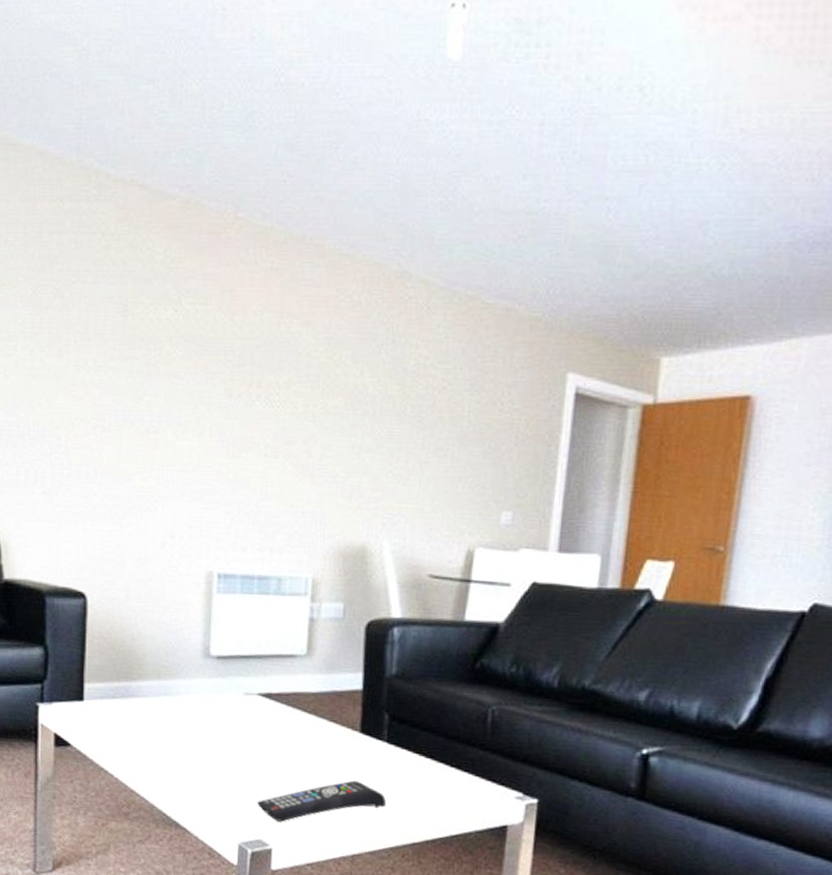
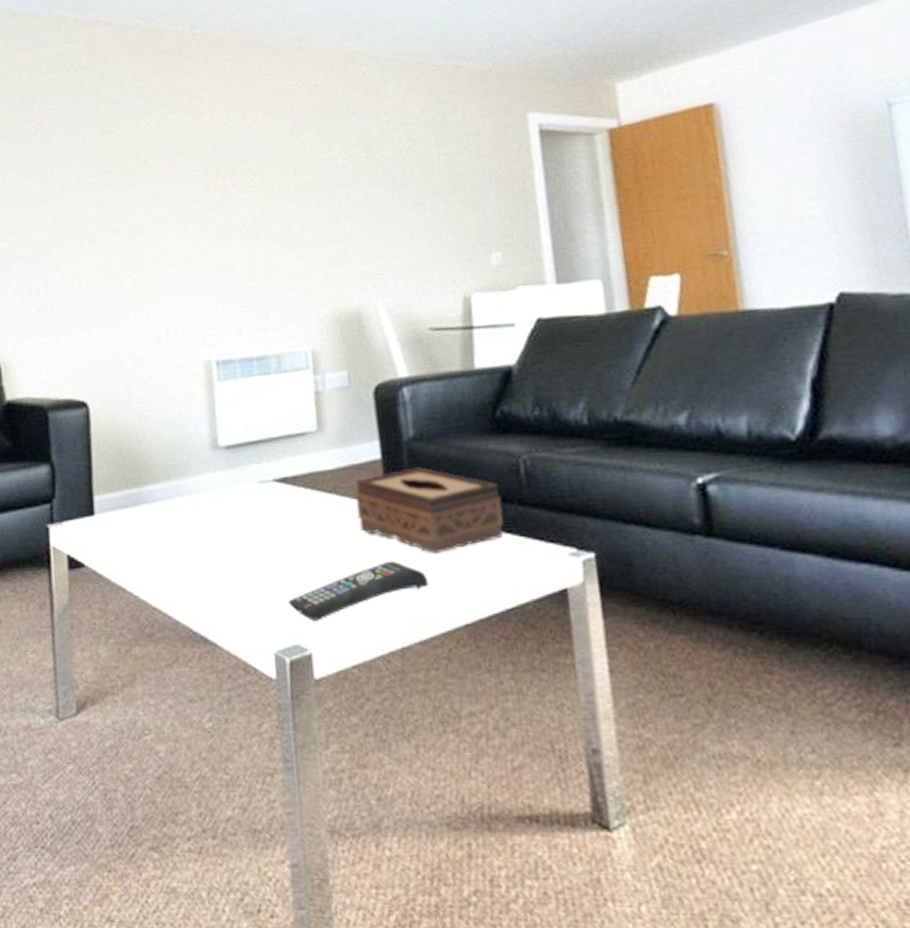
tissue box: none [331,702,466,780] -> present [355,467,504,554]

